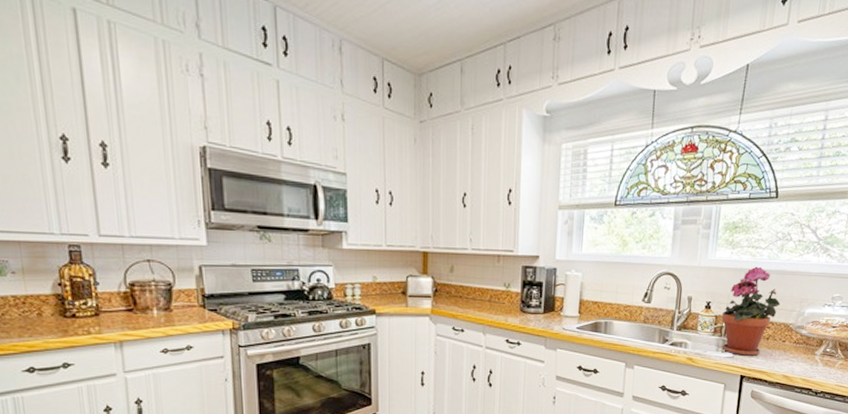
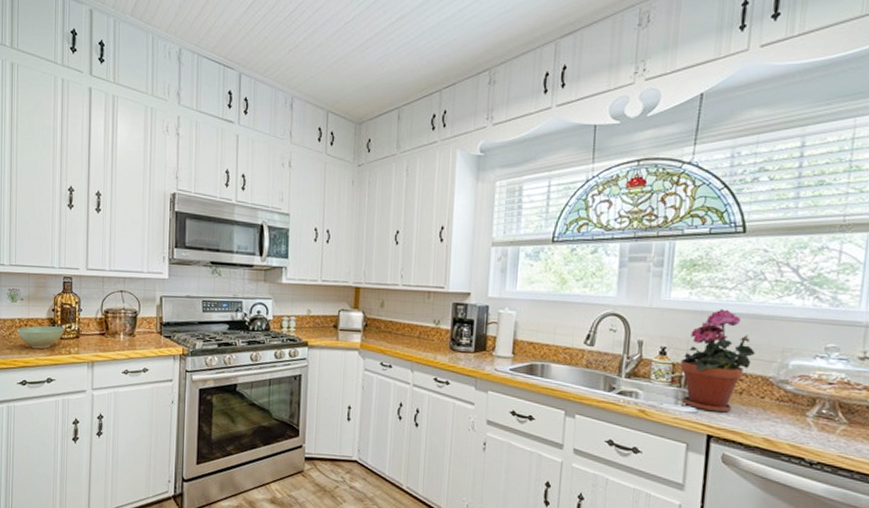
bowl: none [11,303,80,331] -> present [16,326,65,349]

